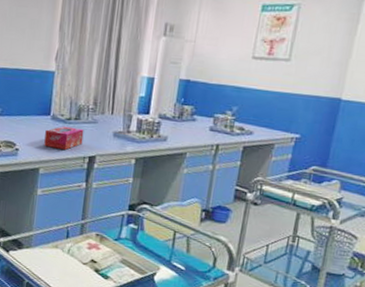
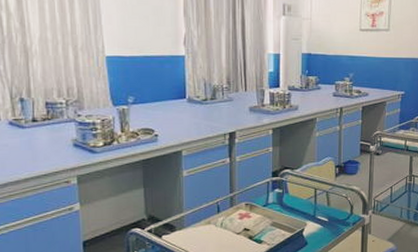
tissue box: present [44,126,84,150] -> none [183,107,221,129]

